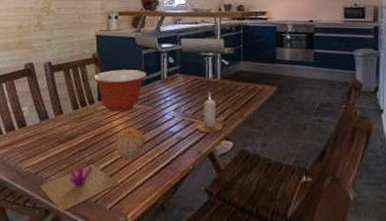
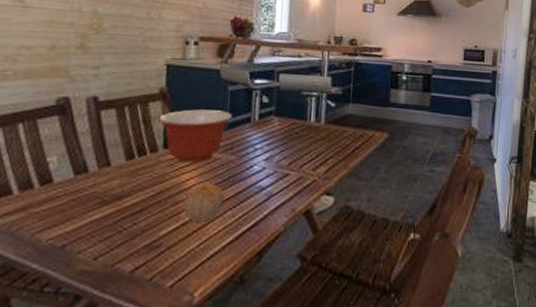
flower: present [39,164,118,212] -> none [66,231,184,297]
candle: present [197,92,223,134] -> none [293,139,324,188]

